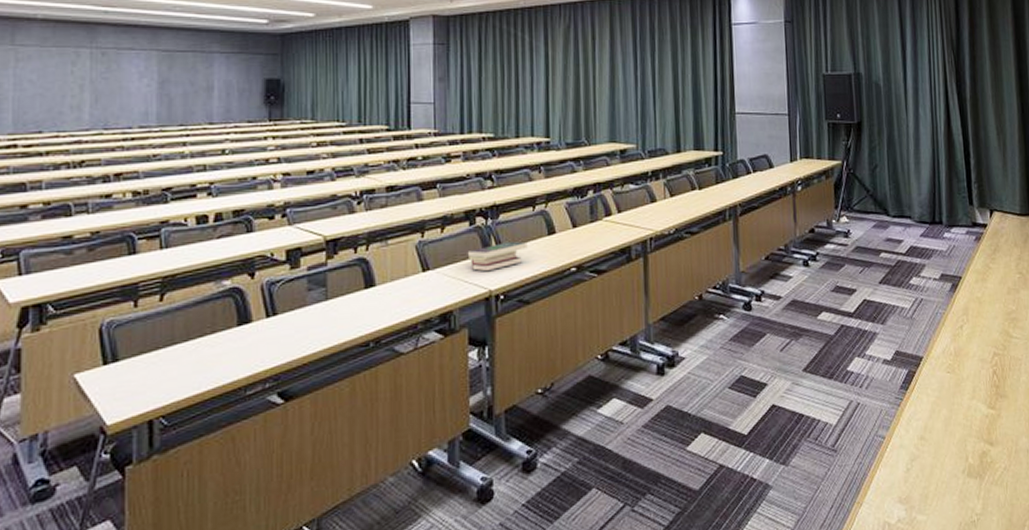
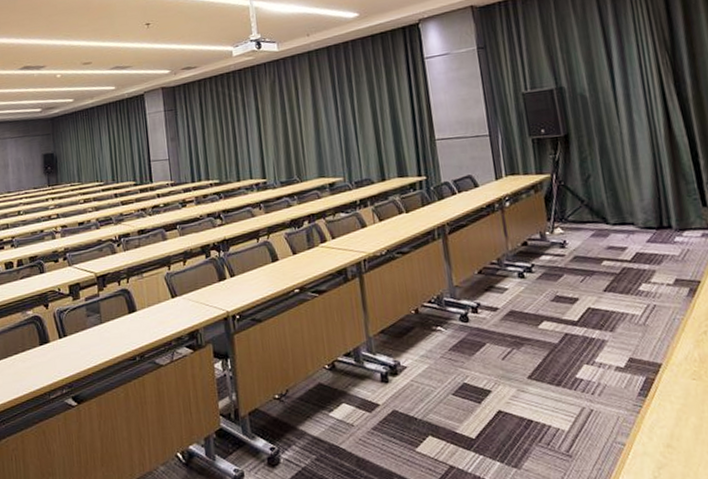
books: present [467,241,528,272] -> none [206,269,256,296]

